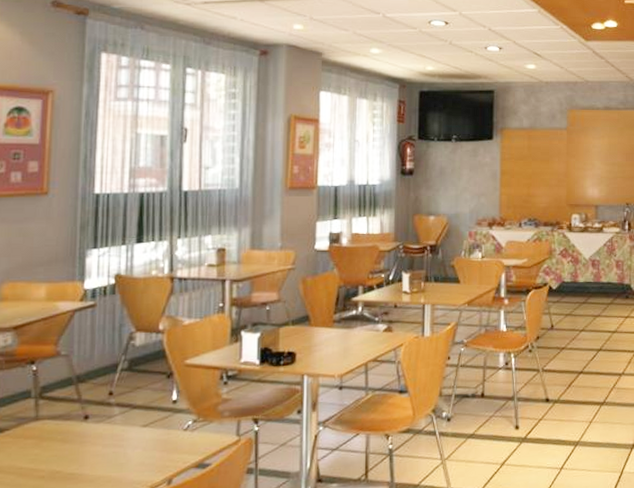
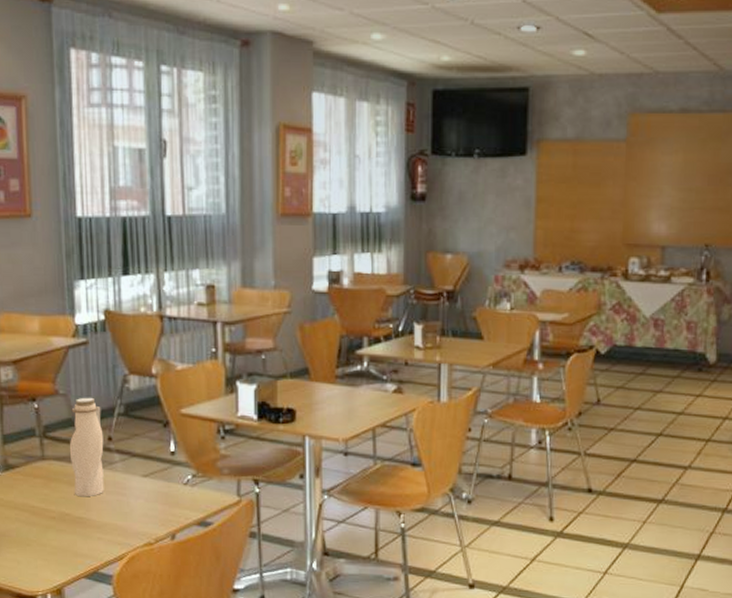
water bottle: none [66,356,104,453] -> present [69,397,104,497]

